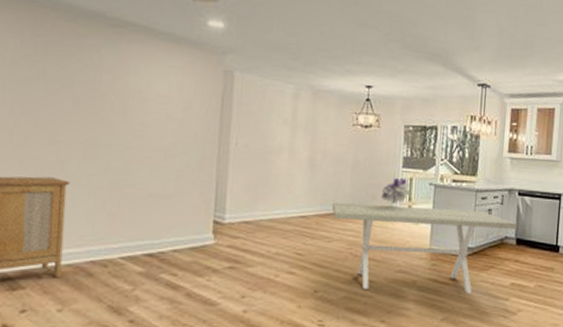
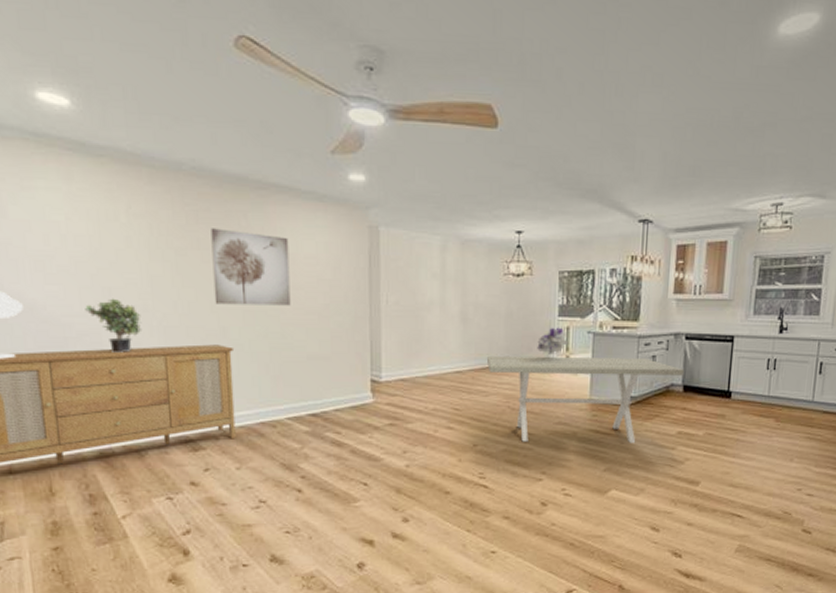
wall art: none [55,60,141,142] -> present [211,228,291,306]

